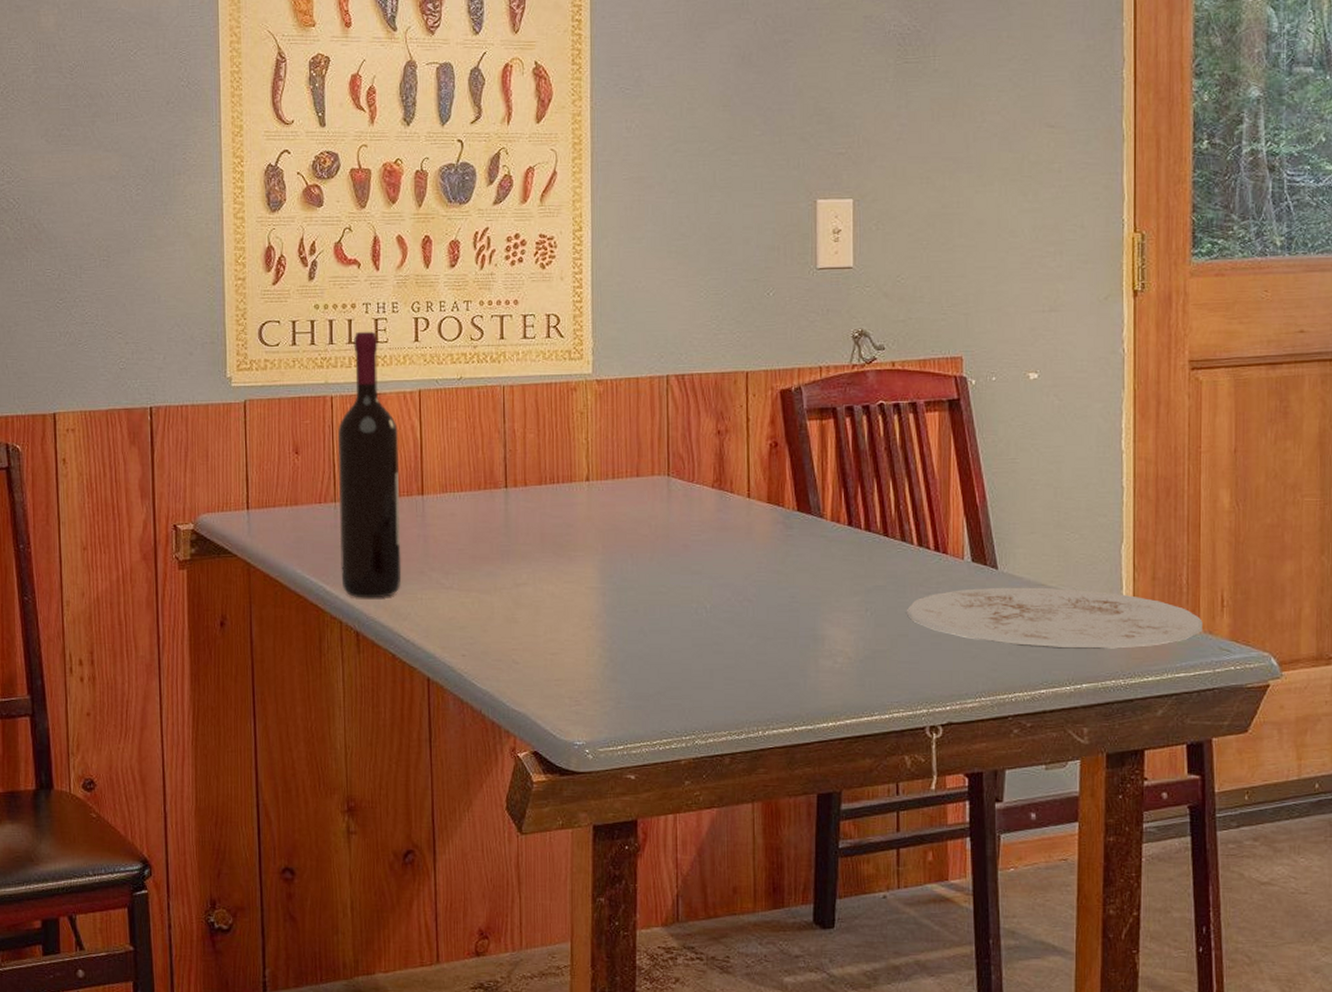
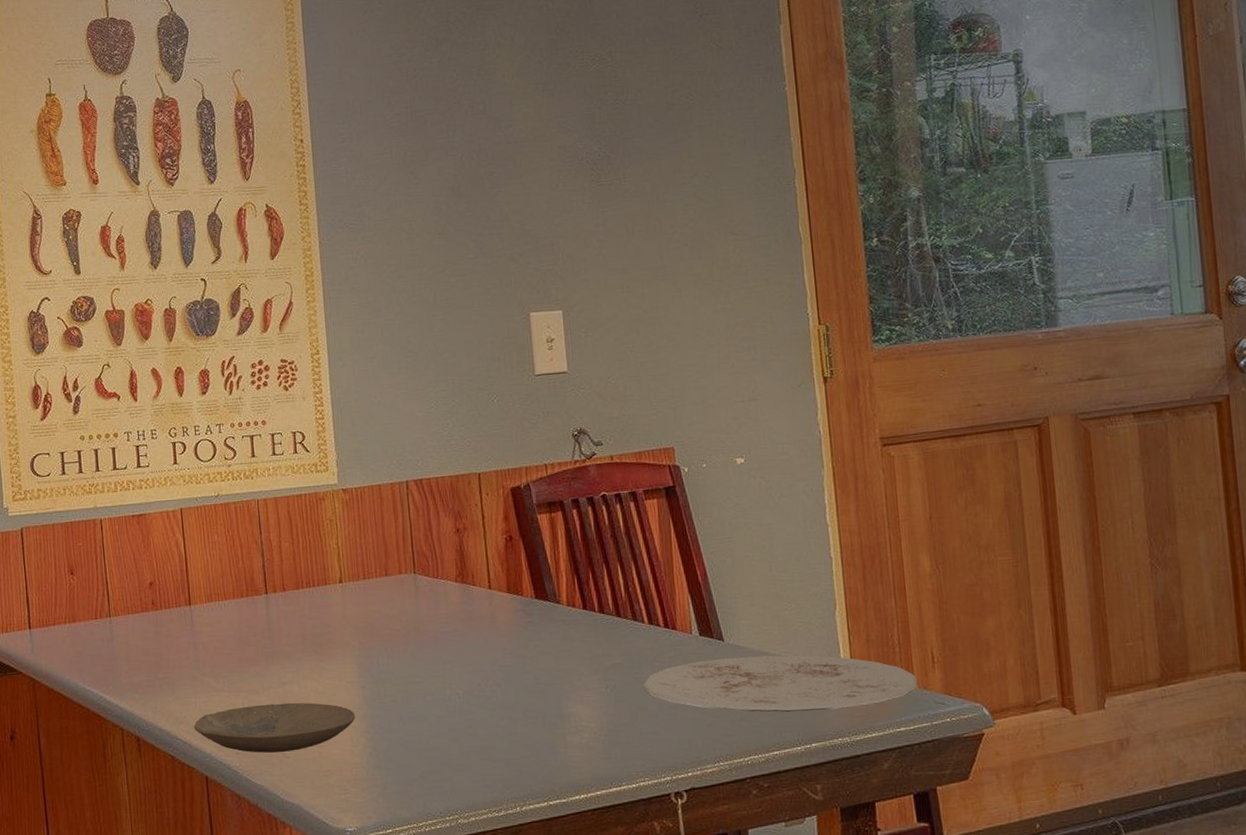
wine bottle: present [338,331,402,598] -> none [109,457,176,706]
plate: none [418,605,593,657] -> present [193,702,356,753]

